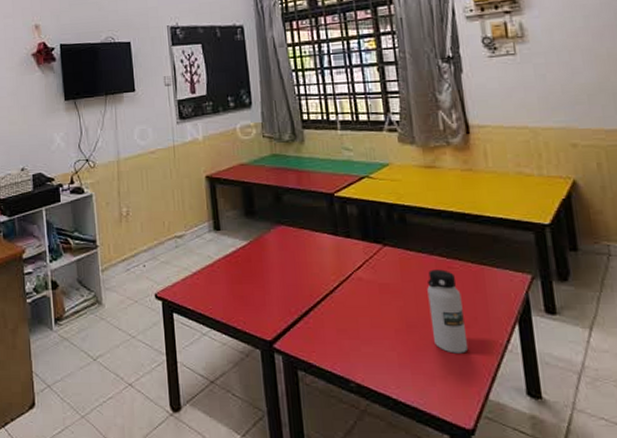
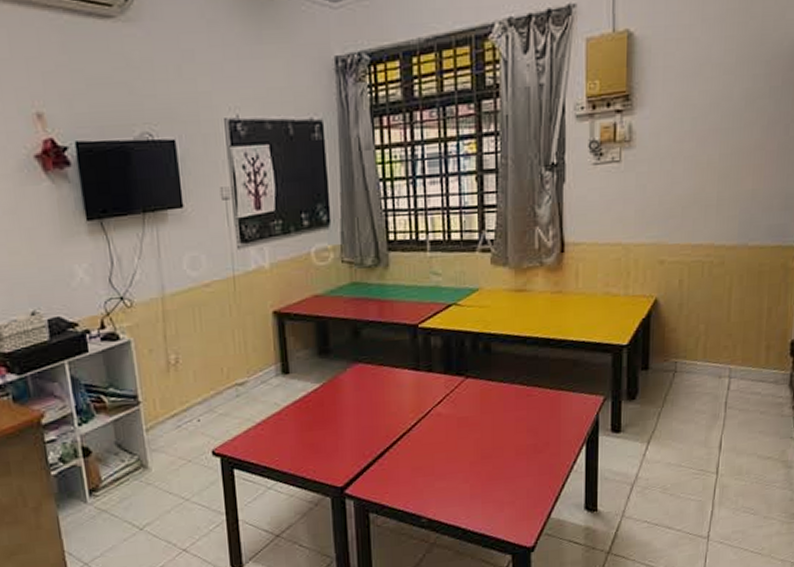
water bottle: present [426,269,469,354] -> none [505,398,538,479]

